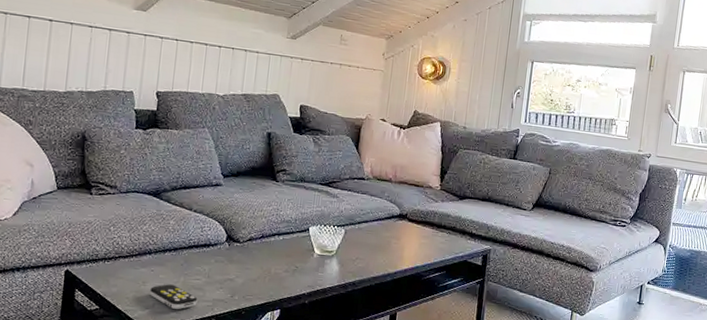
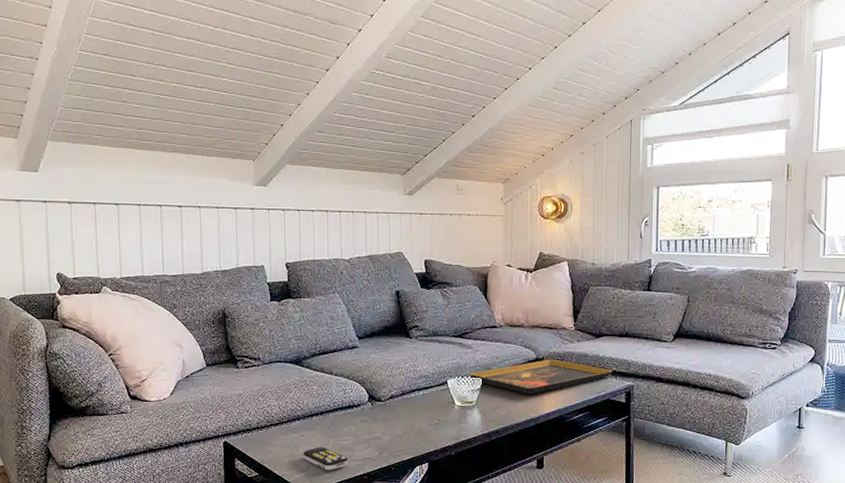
decorative tray: none [333,216,472,250] -> present [470,359,612,395]

